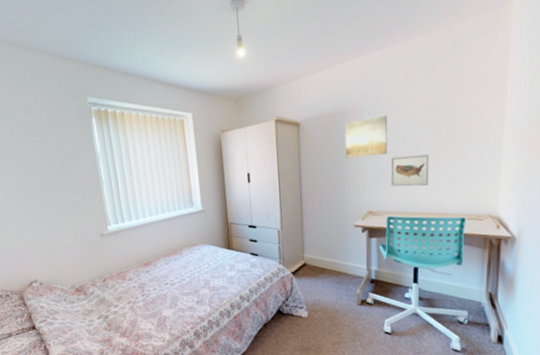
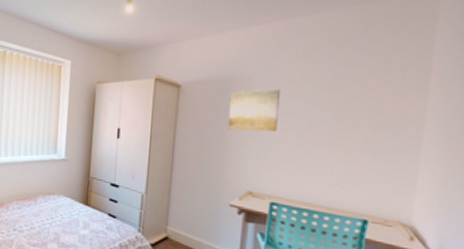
wall art: present [390,154,429,187] -> none [278,136,327,174]

